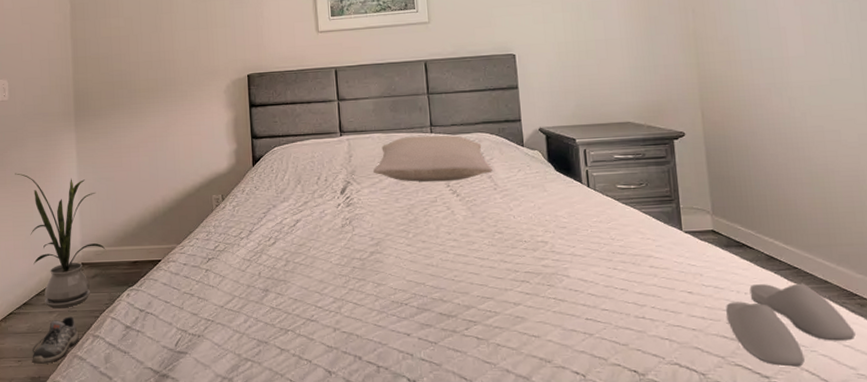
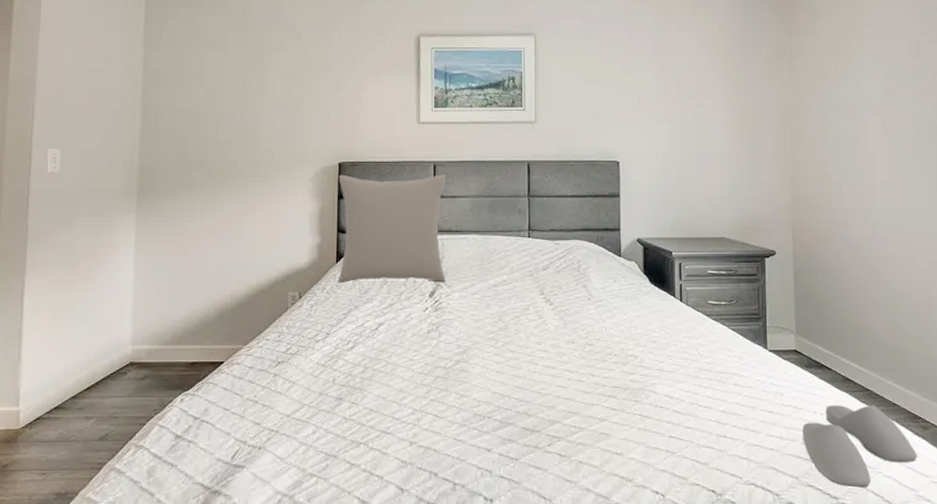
house plant: present [15,173,106,309] -> none [59,256,160,414]
athletic shoe: present [32,316,79,364] -> none [59,423,119,477]
pillow: none [248,79,355,186] -> present [337,174,447,284]
pillow: present [373,135,493,182] -> none [466,240,588,289]

